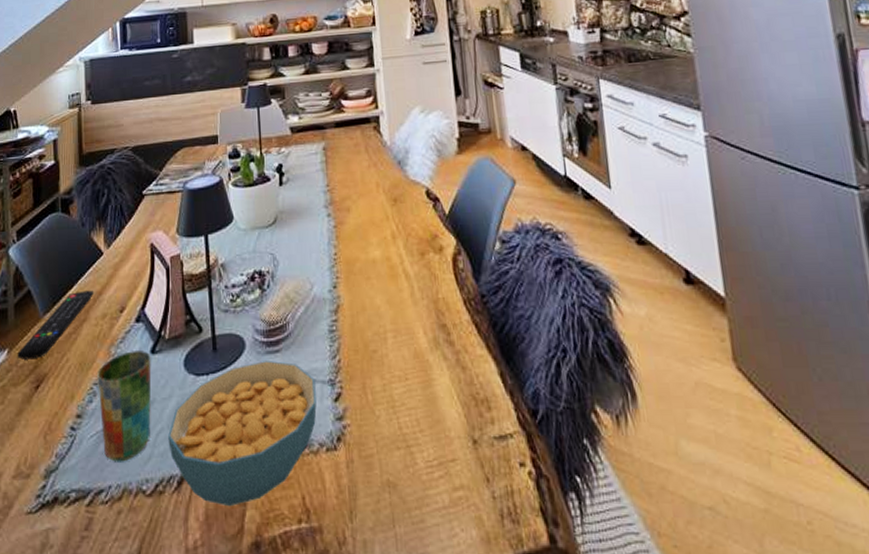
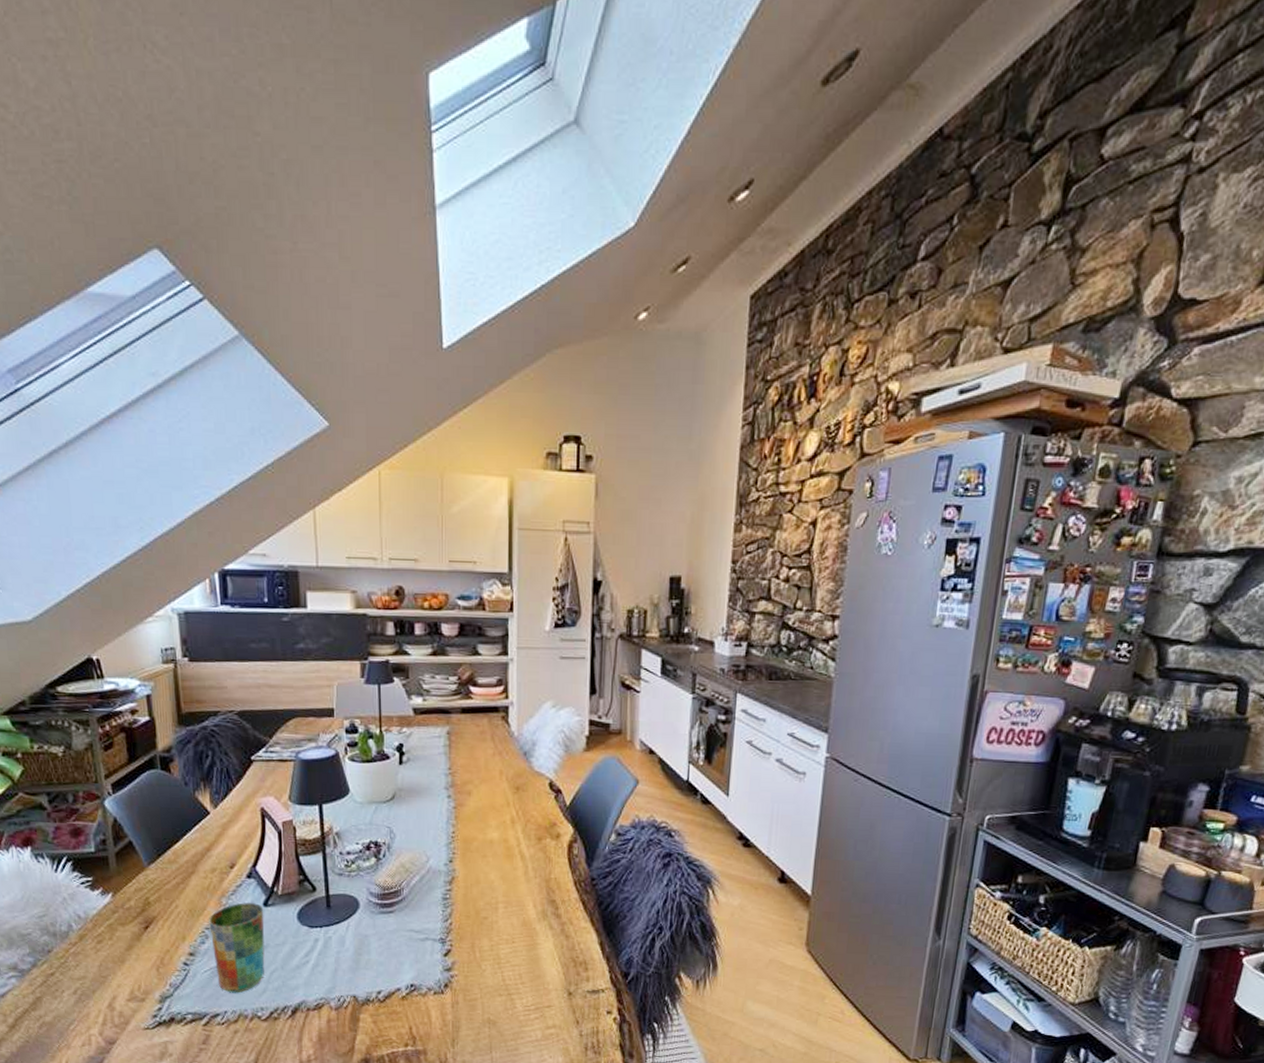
remote control: present [17,290,94,360] -> none [122,846,202,904]
cereal bowl: present [168,361,317,507] -> none [282,919,427,1032]

